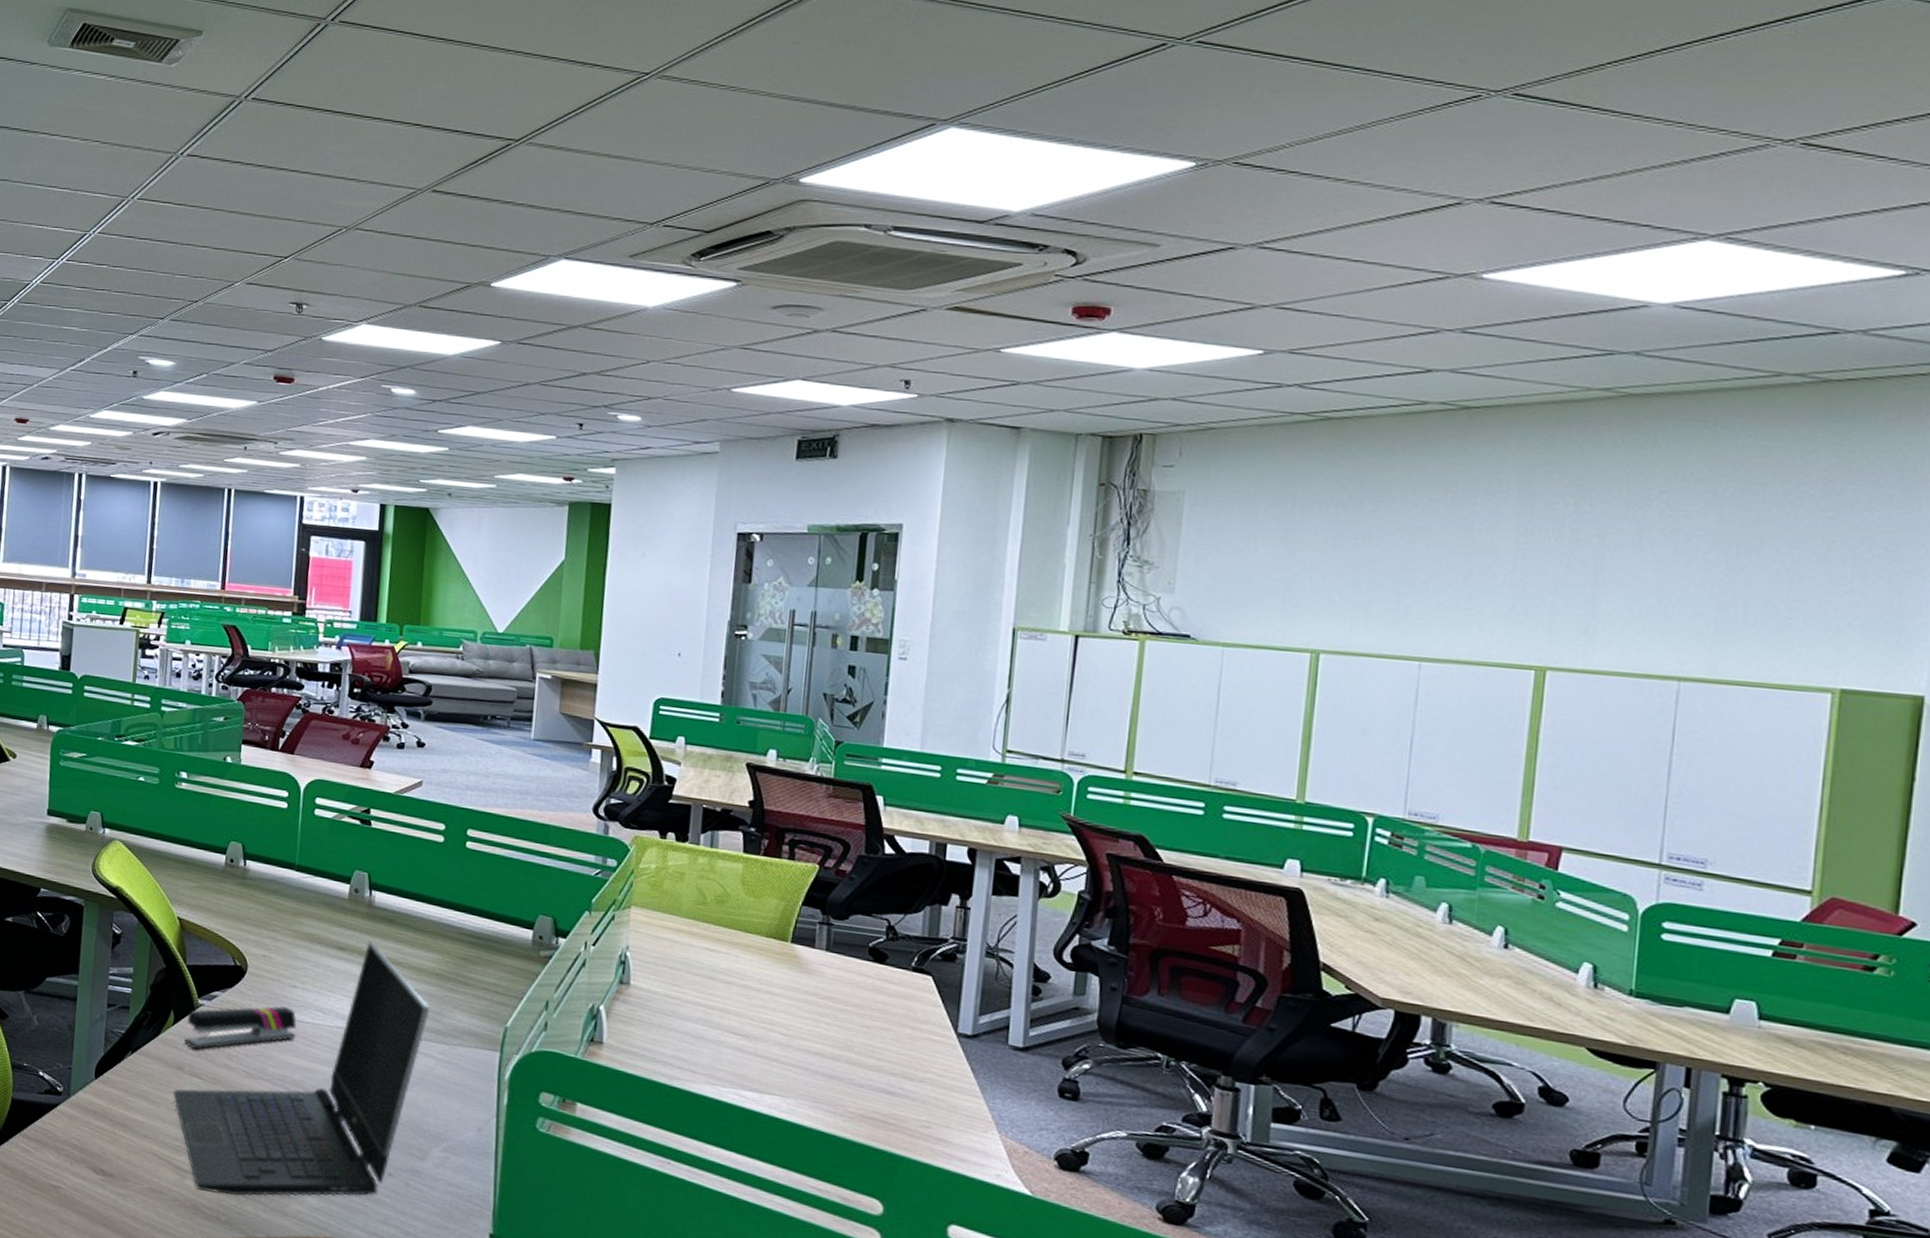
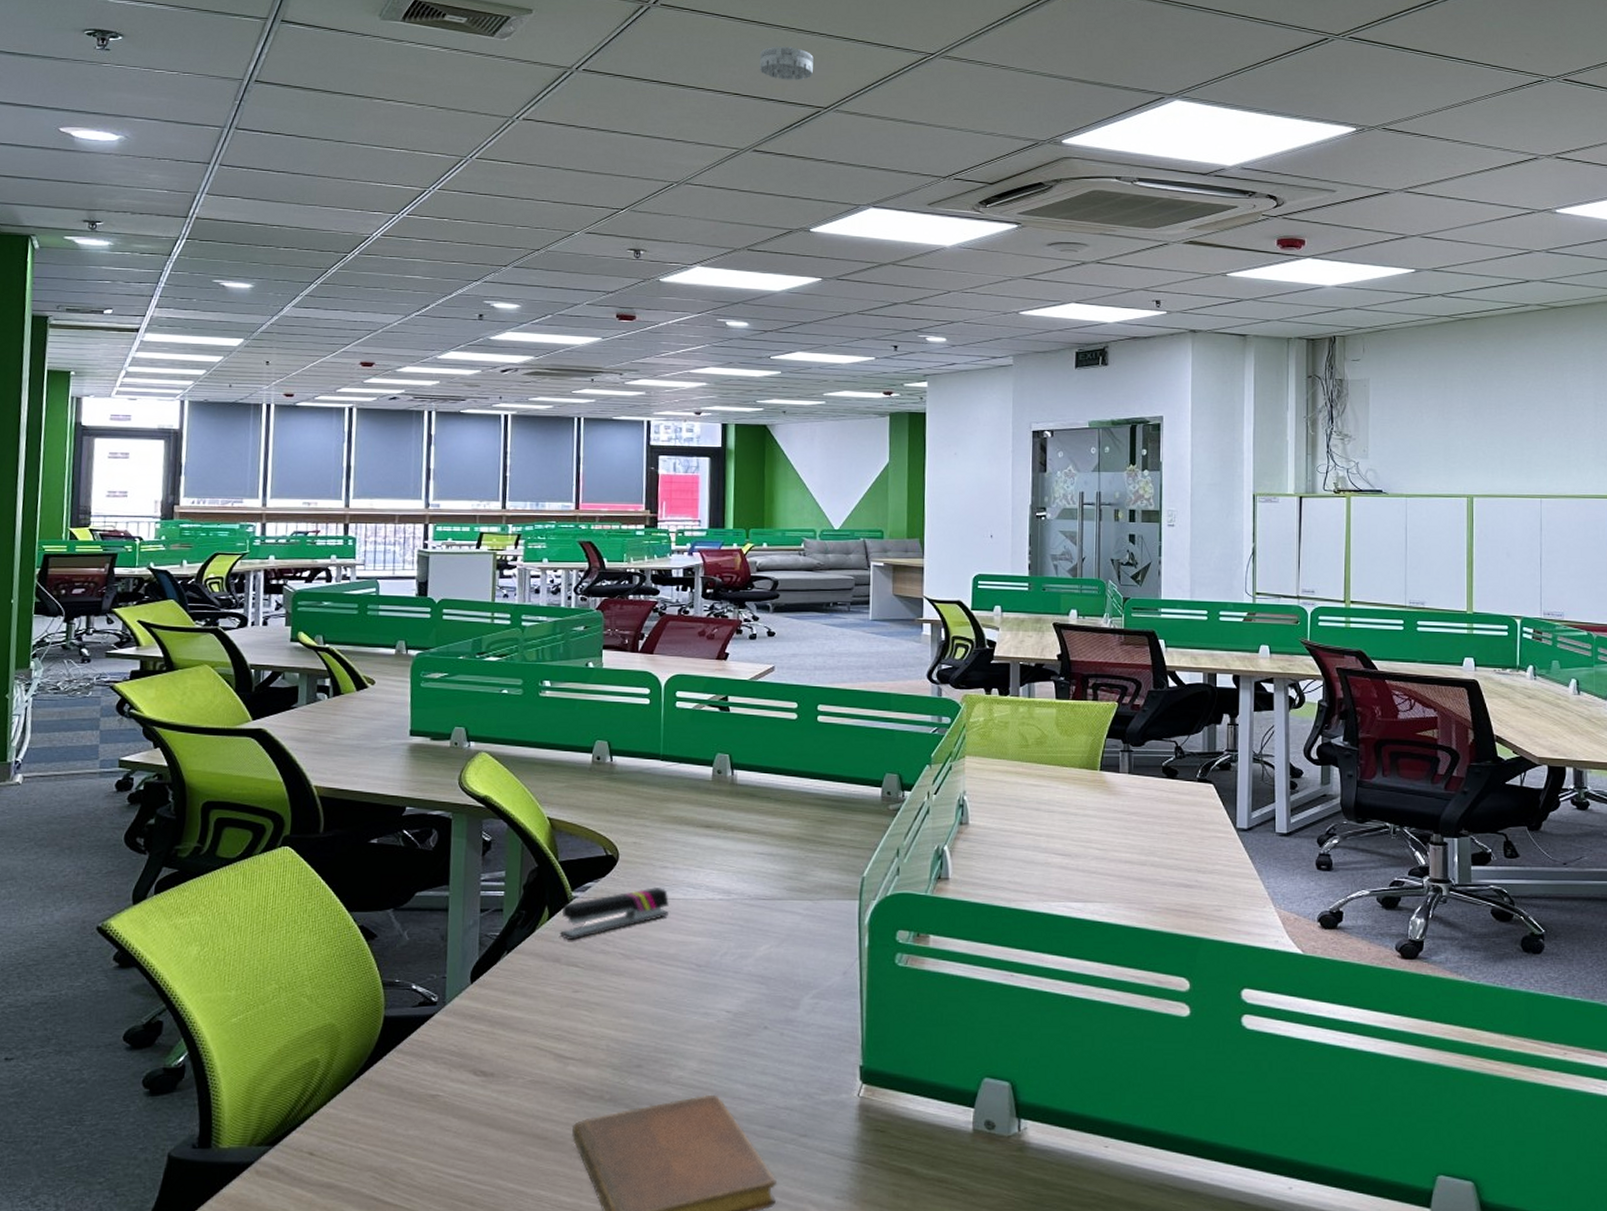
laptop computer: present [172,941,431,1197] -> none [550,816,794,1075]
smoke detector: none [445,67,507,108] -> present [759,46,814,80]

